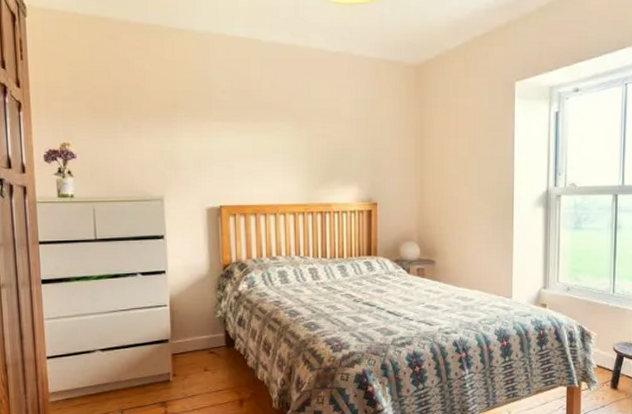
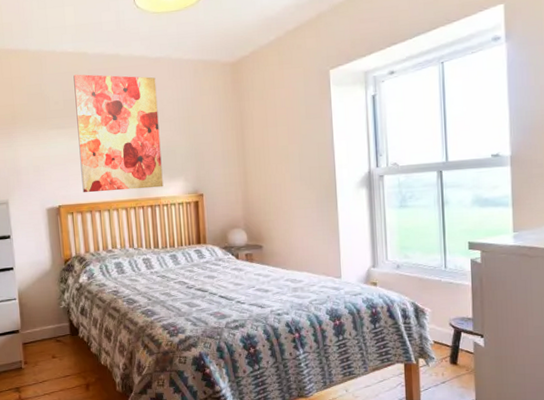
wall art: none [244,63,336,194] -> present [73,74,164,193]

